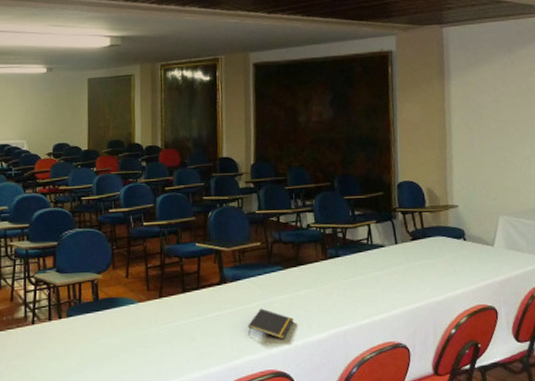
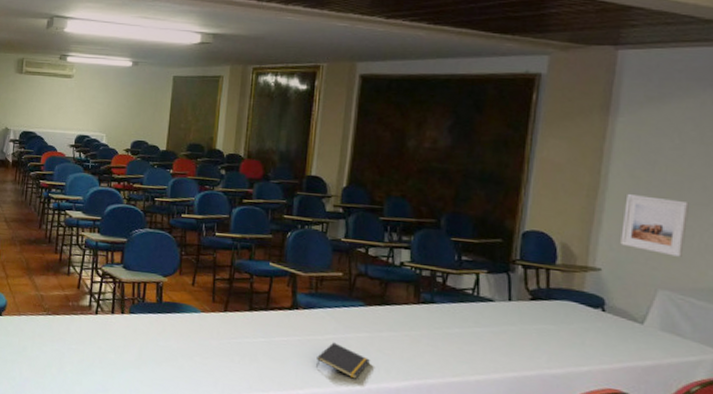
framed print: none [466,141,511,187] -> present [620,193,689,257]

